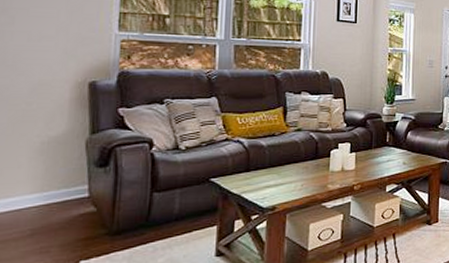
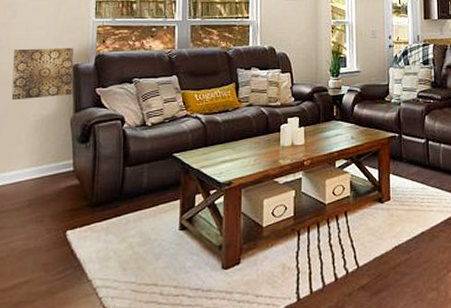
wall art: none [7,61,90,119] -> present [11,47,74,101]

